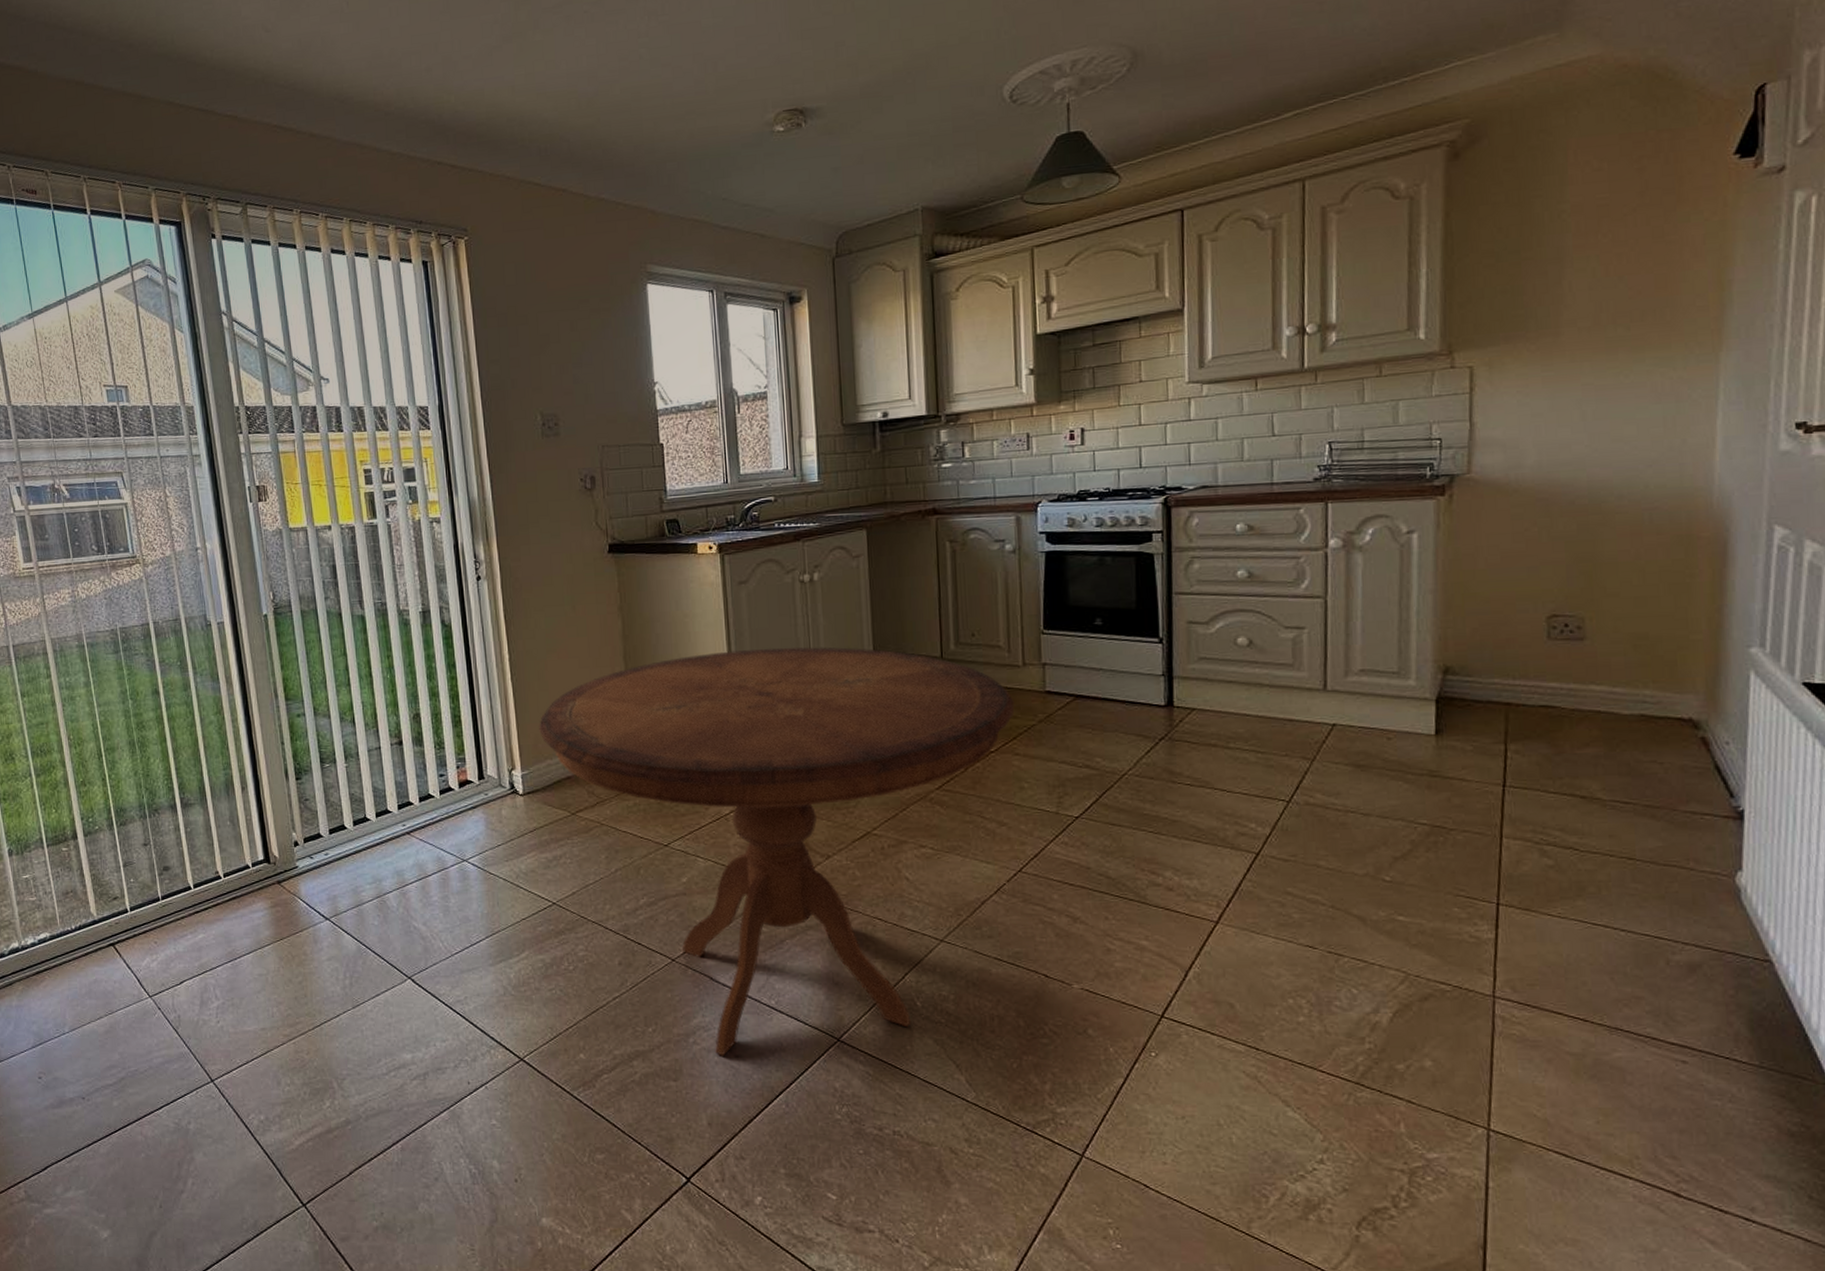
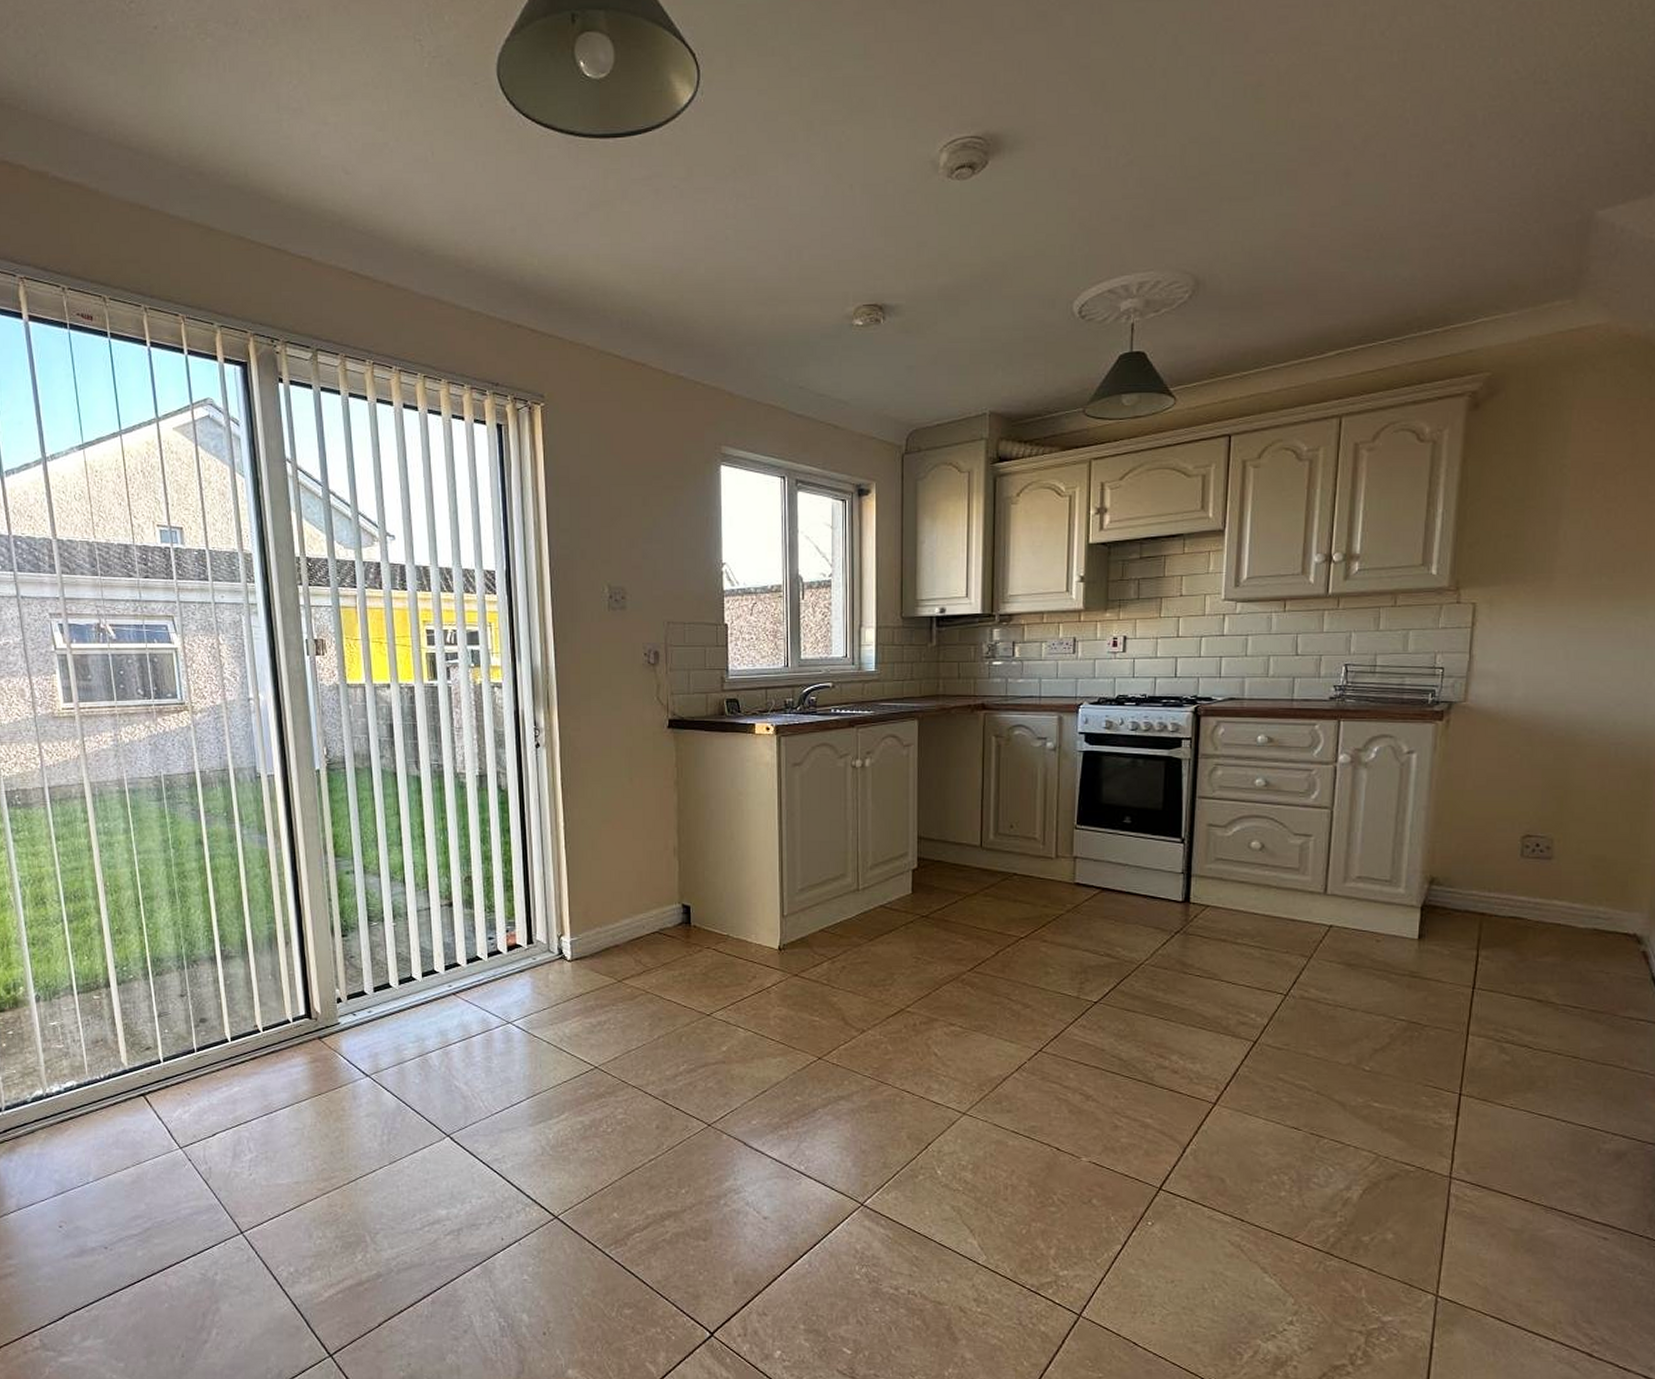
round table: present [539,647,1015,1056] -> none [590,829,1045,1218]

